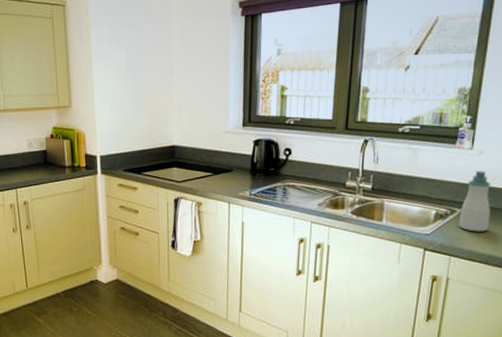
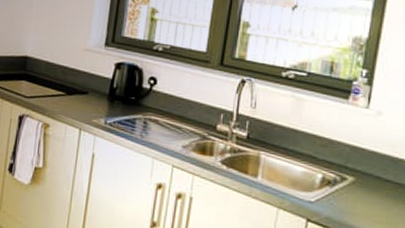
soap bottle: present [459,170,491,232] -> none [350,133,391,210]

